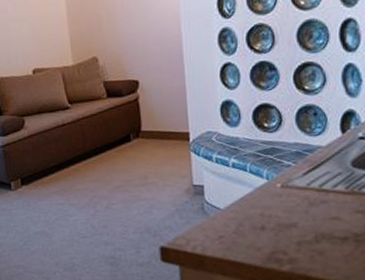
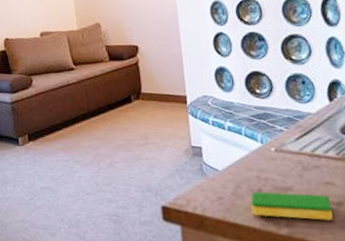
dish sponge: none [253,229,337,257] -> present [251,191,333,221]

